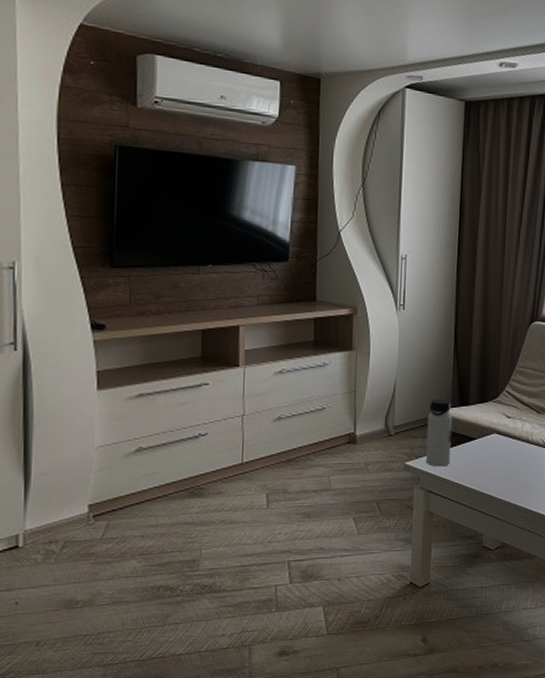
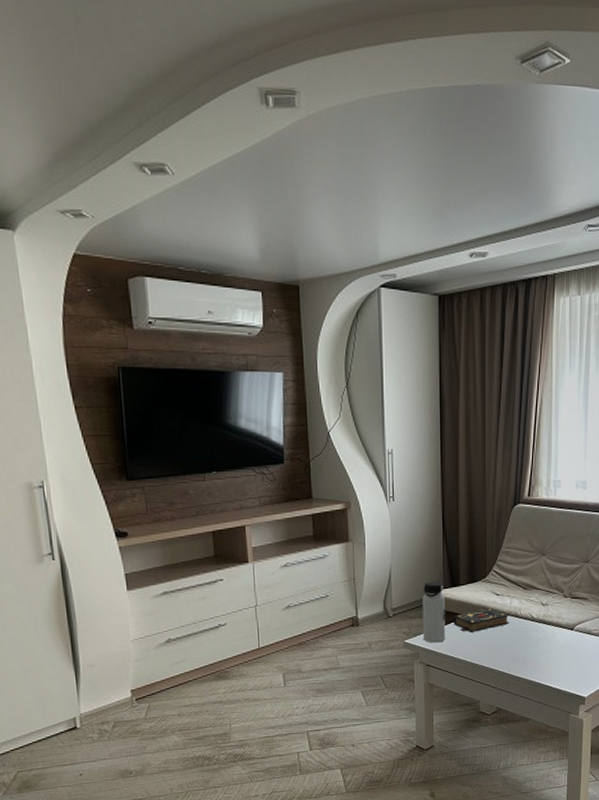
book: none [459,432,520,457] -> present [453,608,509,632]

